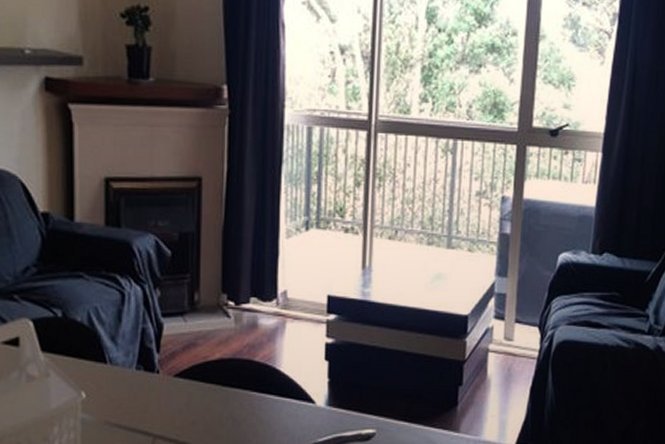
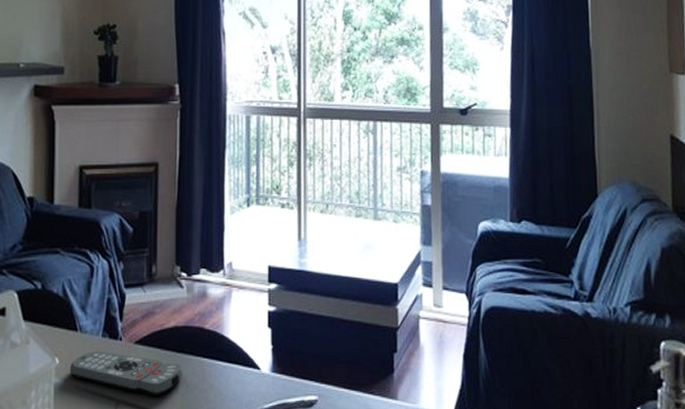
remote control: none [98,385,229,431] -> present [69,351,183,396]

